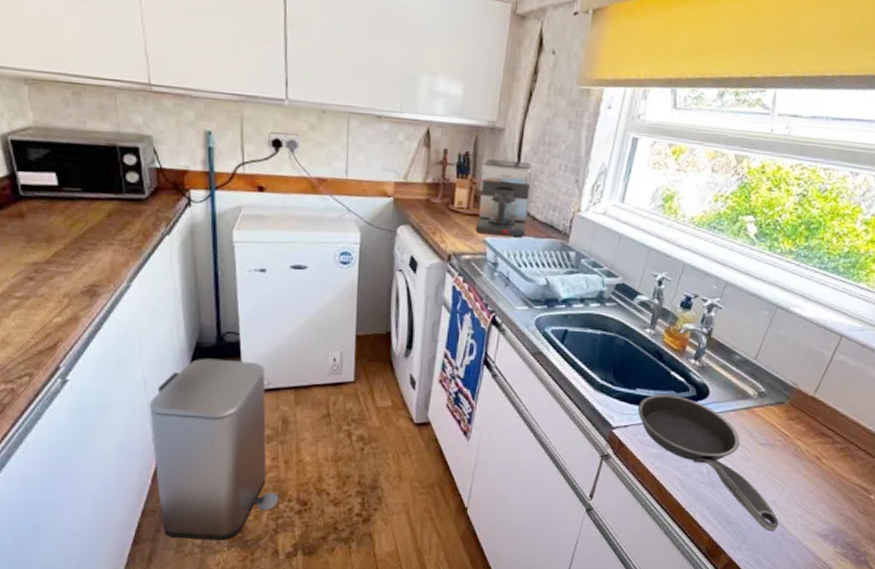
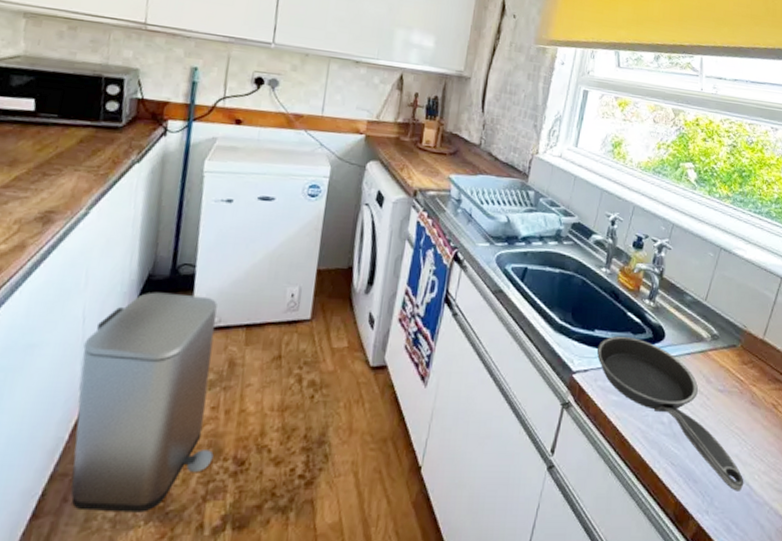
coffee maker: present [475,158,533,237] -> none [441,102,495,176]

